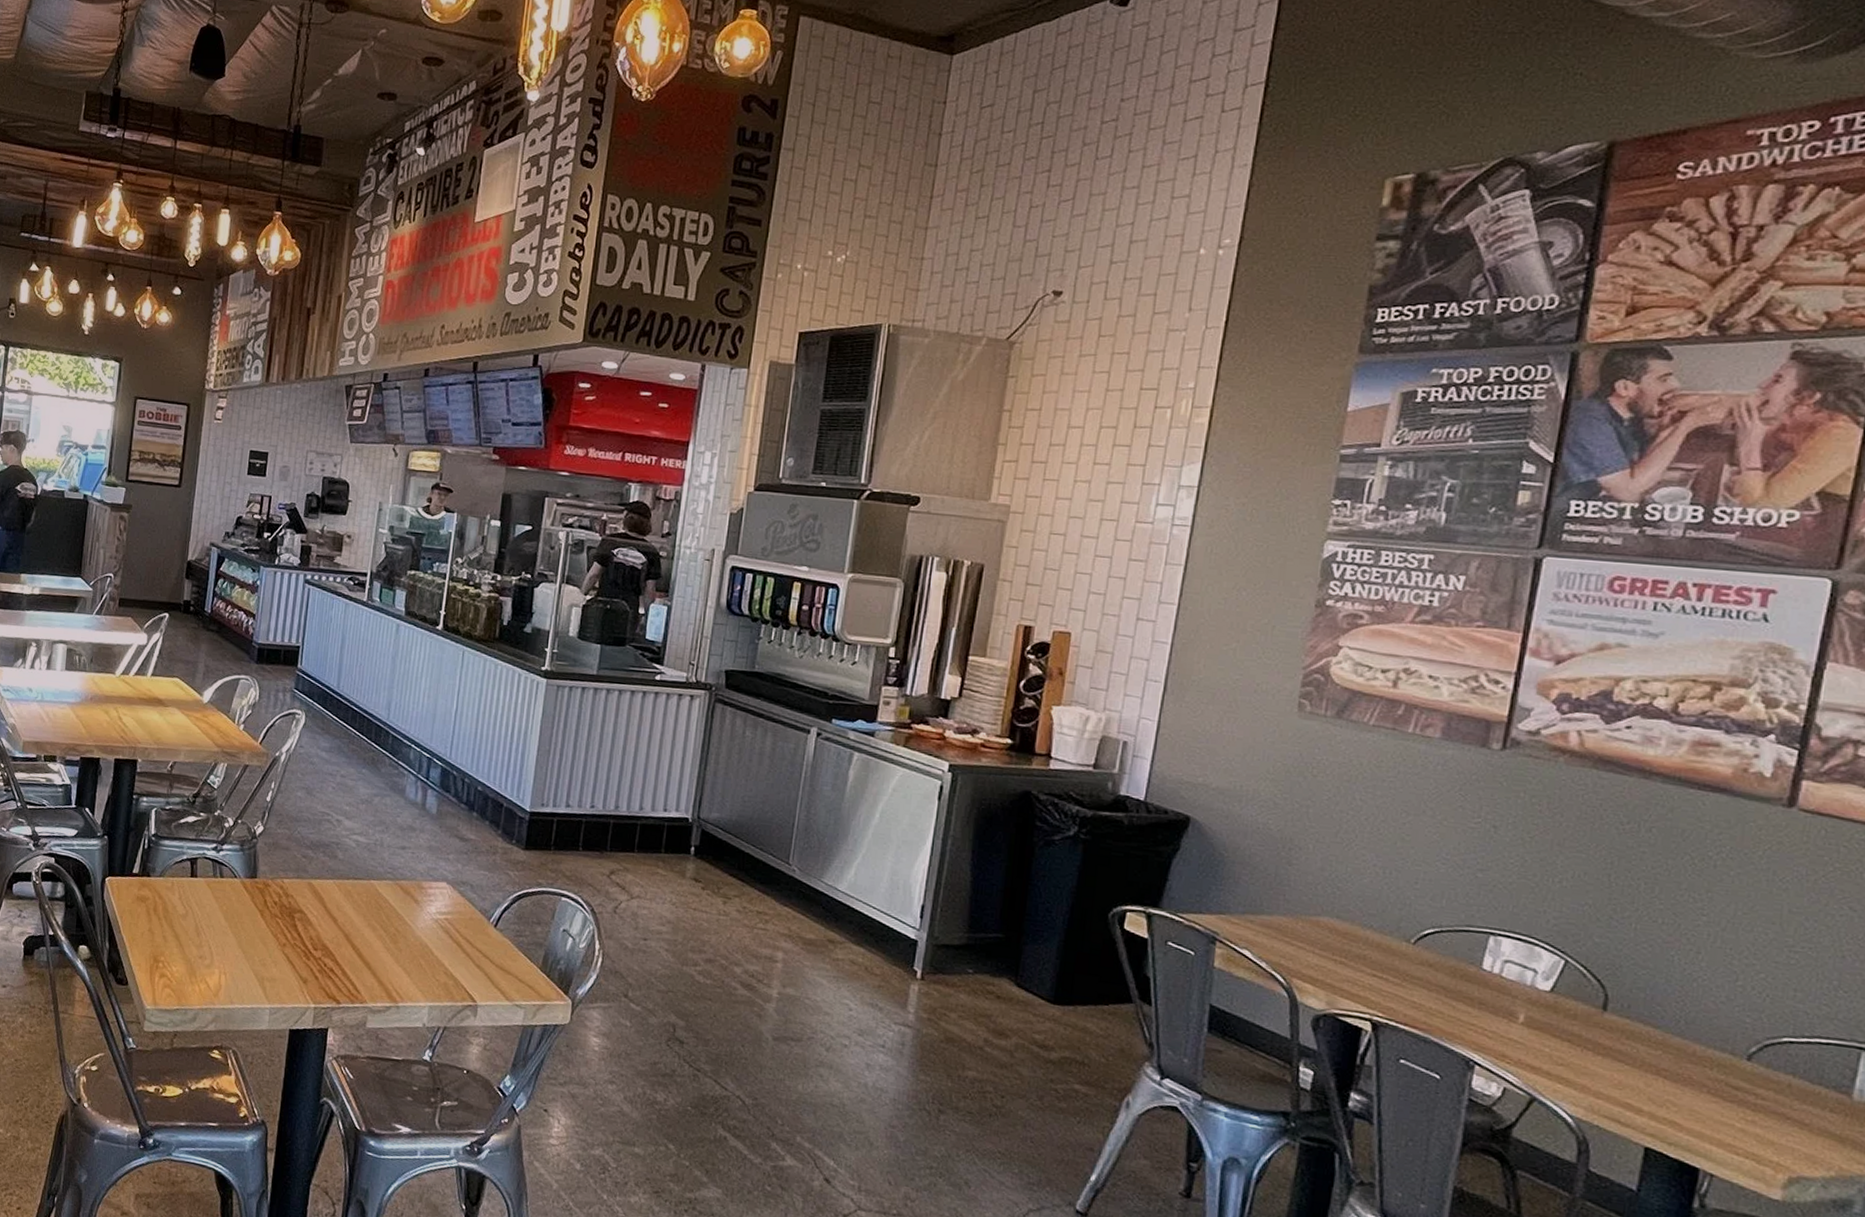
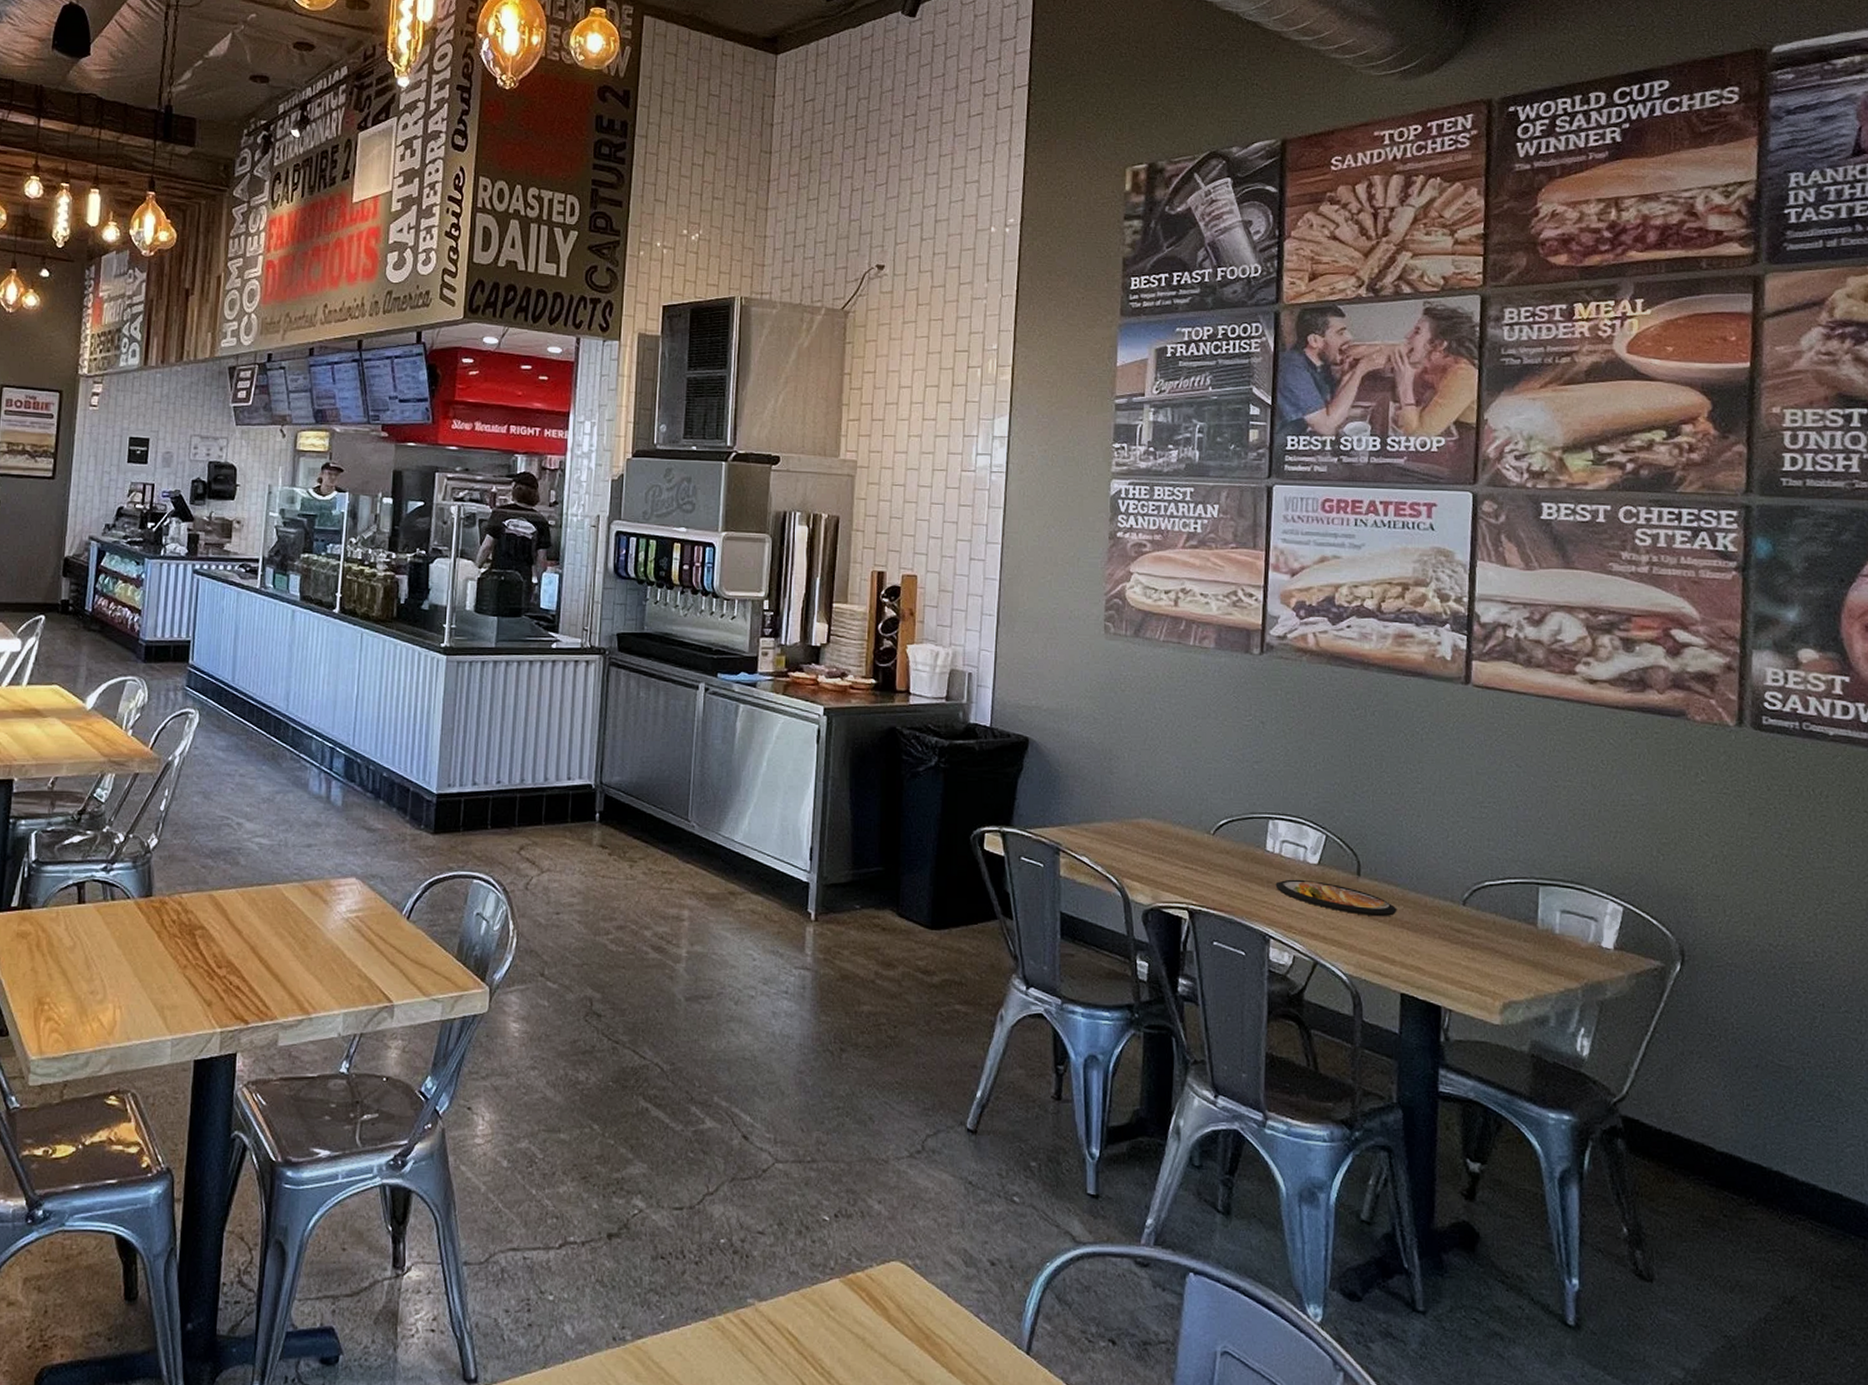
dish: none [1489,1003,1653,1061] -> present [1275,879,1397,916]

